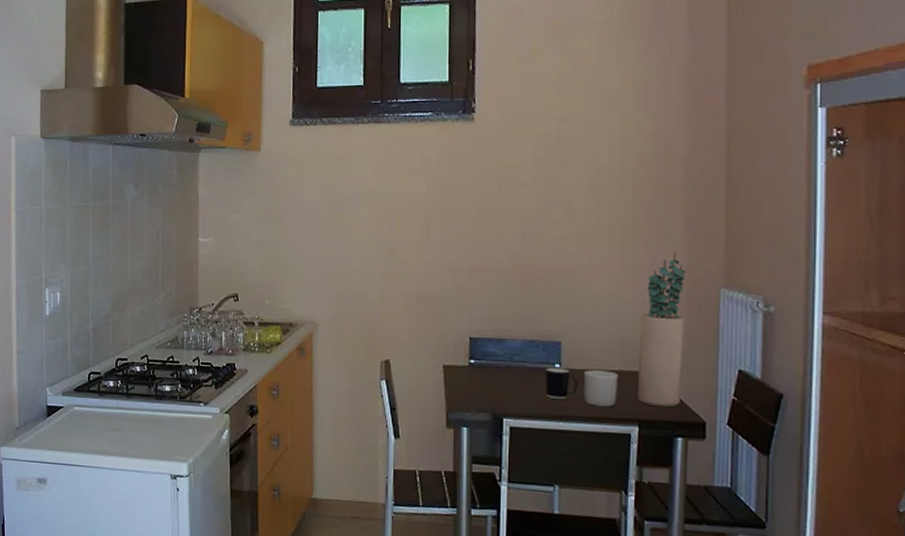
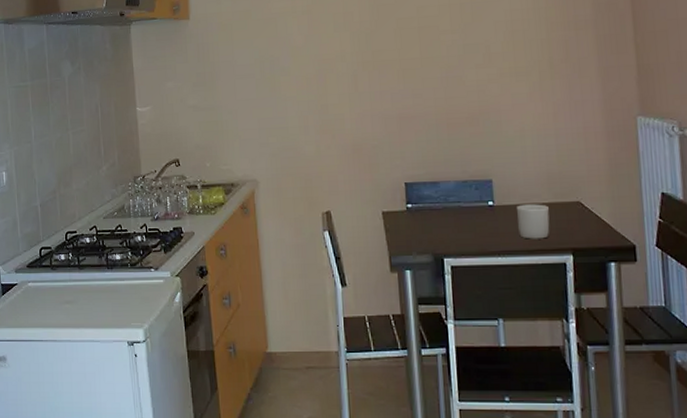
mug: present [545,368,577,400] -> none [479,205,511,236]
vase: present [637,253,686,408] -> none [564,86,610,235]

